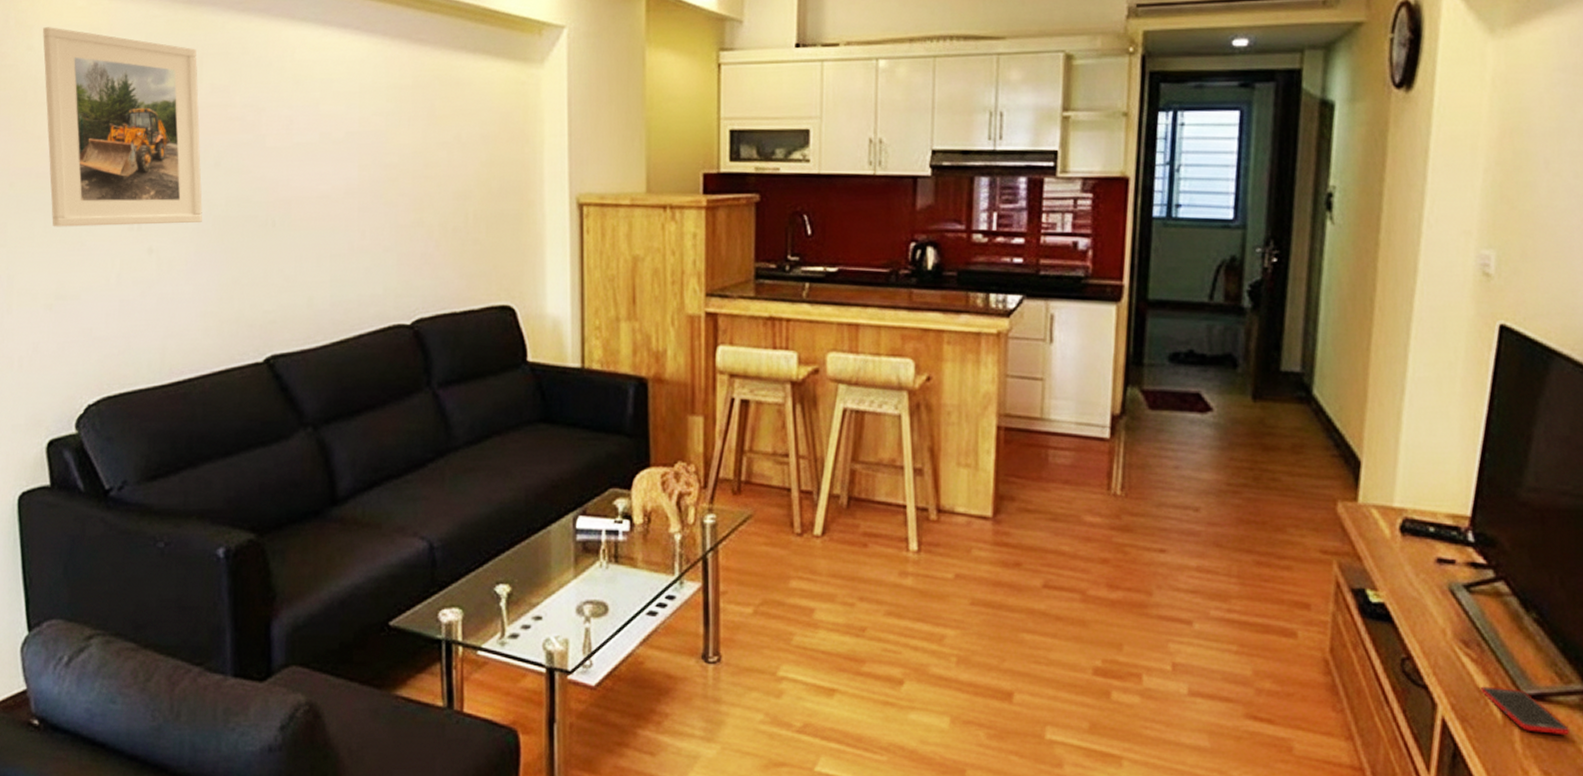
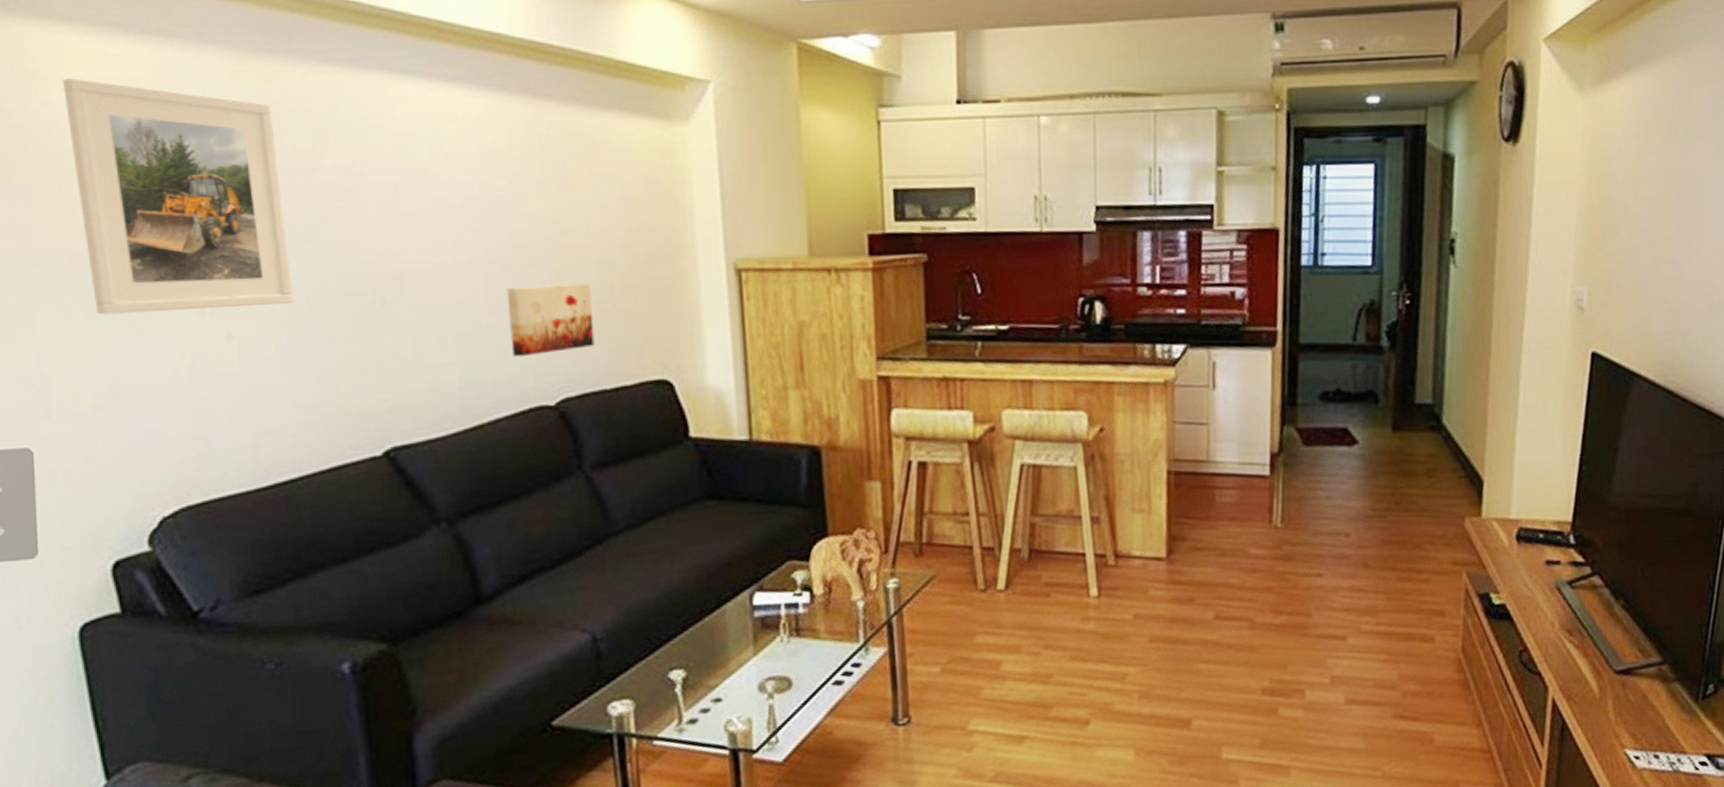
wall art: none [376,213,449,279] -> present [506,284,595,357]
cell phone: present [1480,686,1571,736] -> none [1581,666,1651,702]

